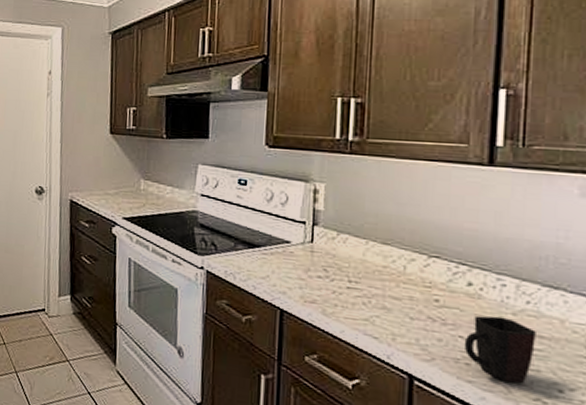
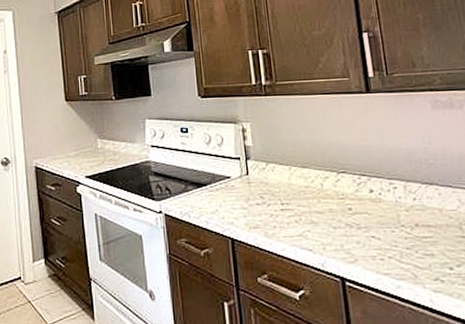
mug: present [463,315,536,384] -> none [376,214,427,269]

